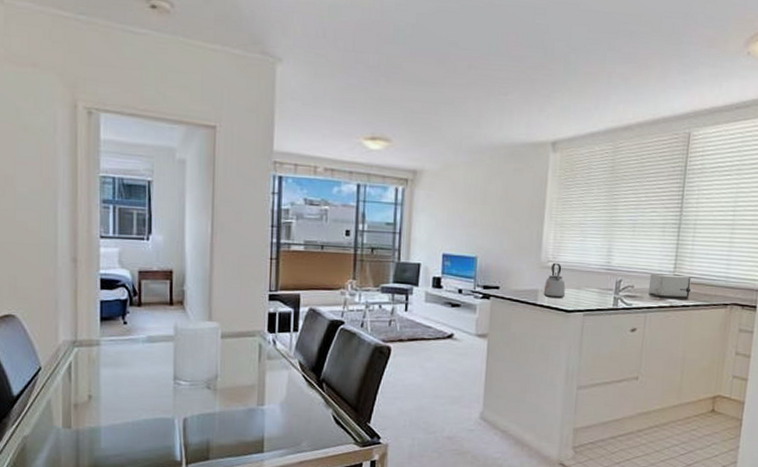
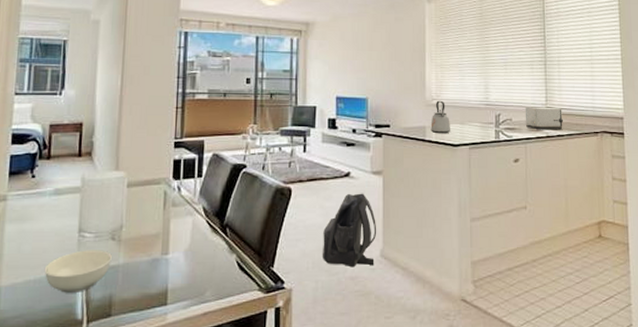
bowl: none [141,397,208,436] -> present [44,250,112,293]
backpack: none [420,355,478,428] -> present [323,193,377,268]

